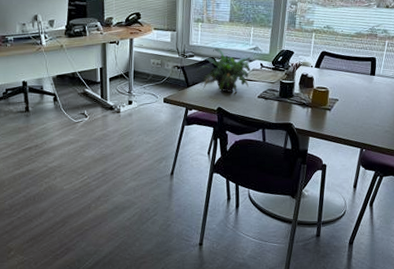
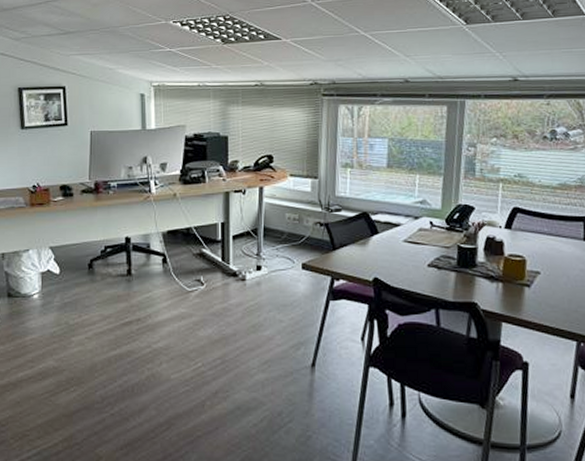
potted plant: present [196,47,252,96] -> none [344,200,418,264]

